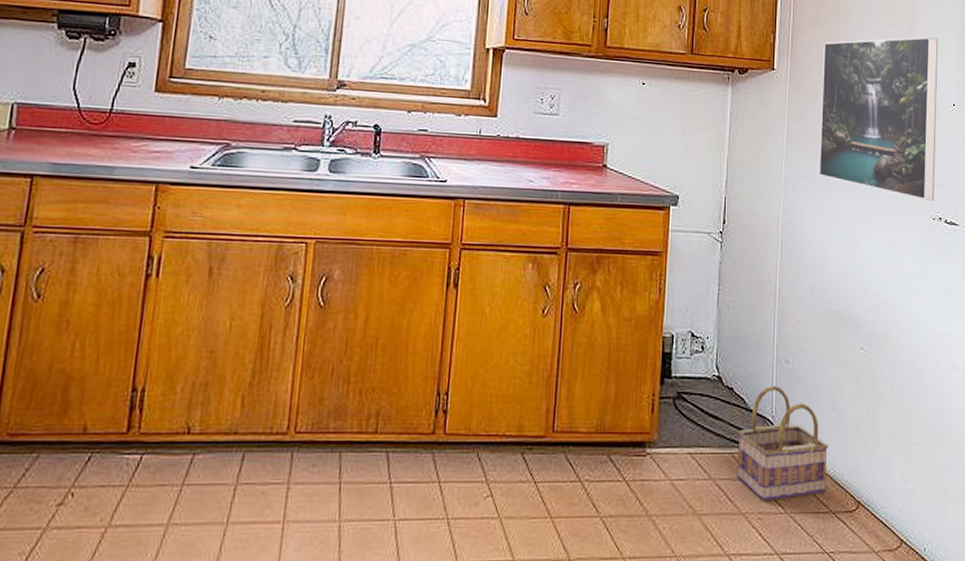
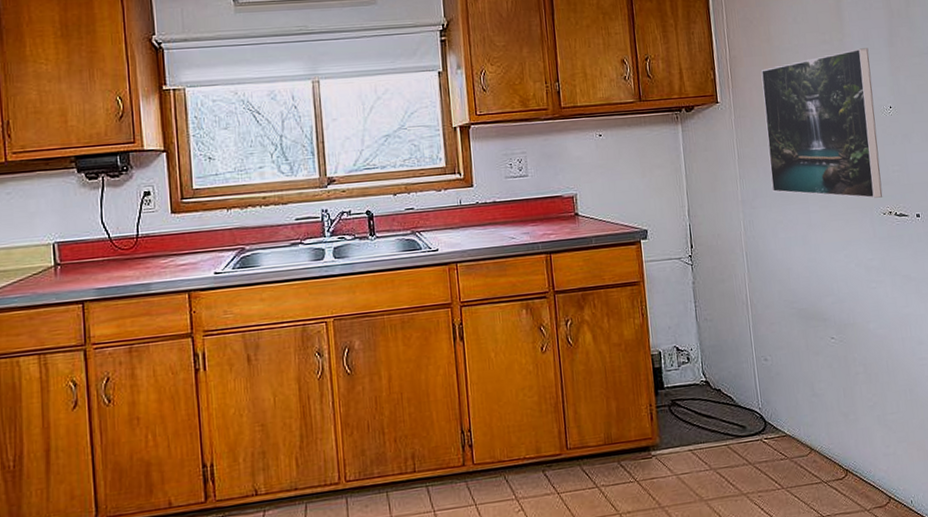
basket: present [737,386,829,500] -> none [730,382,816,481]

